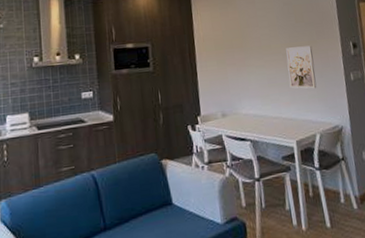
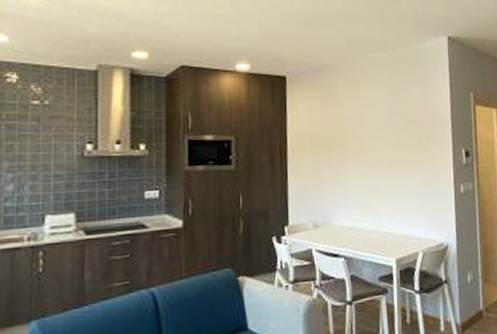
wall art: present [286,45,317,89] -> none [391,151,423,200]

